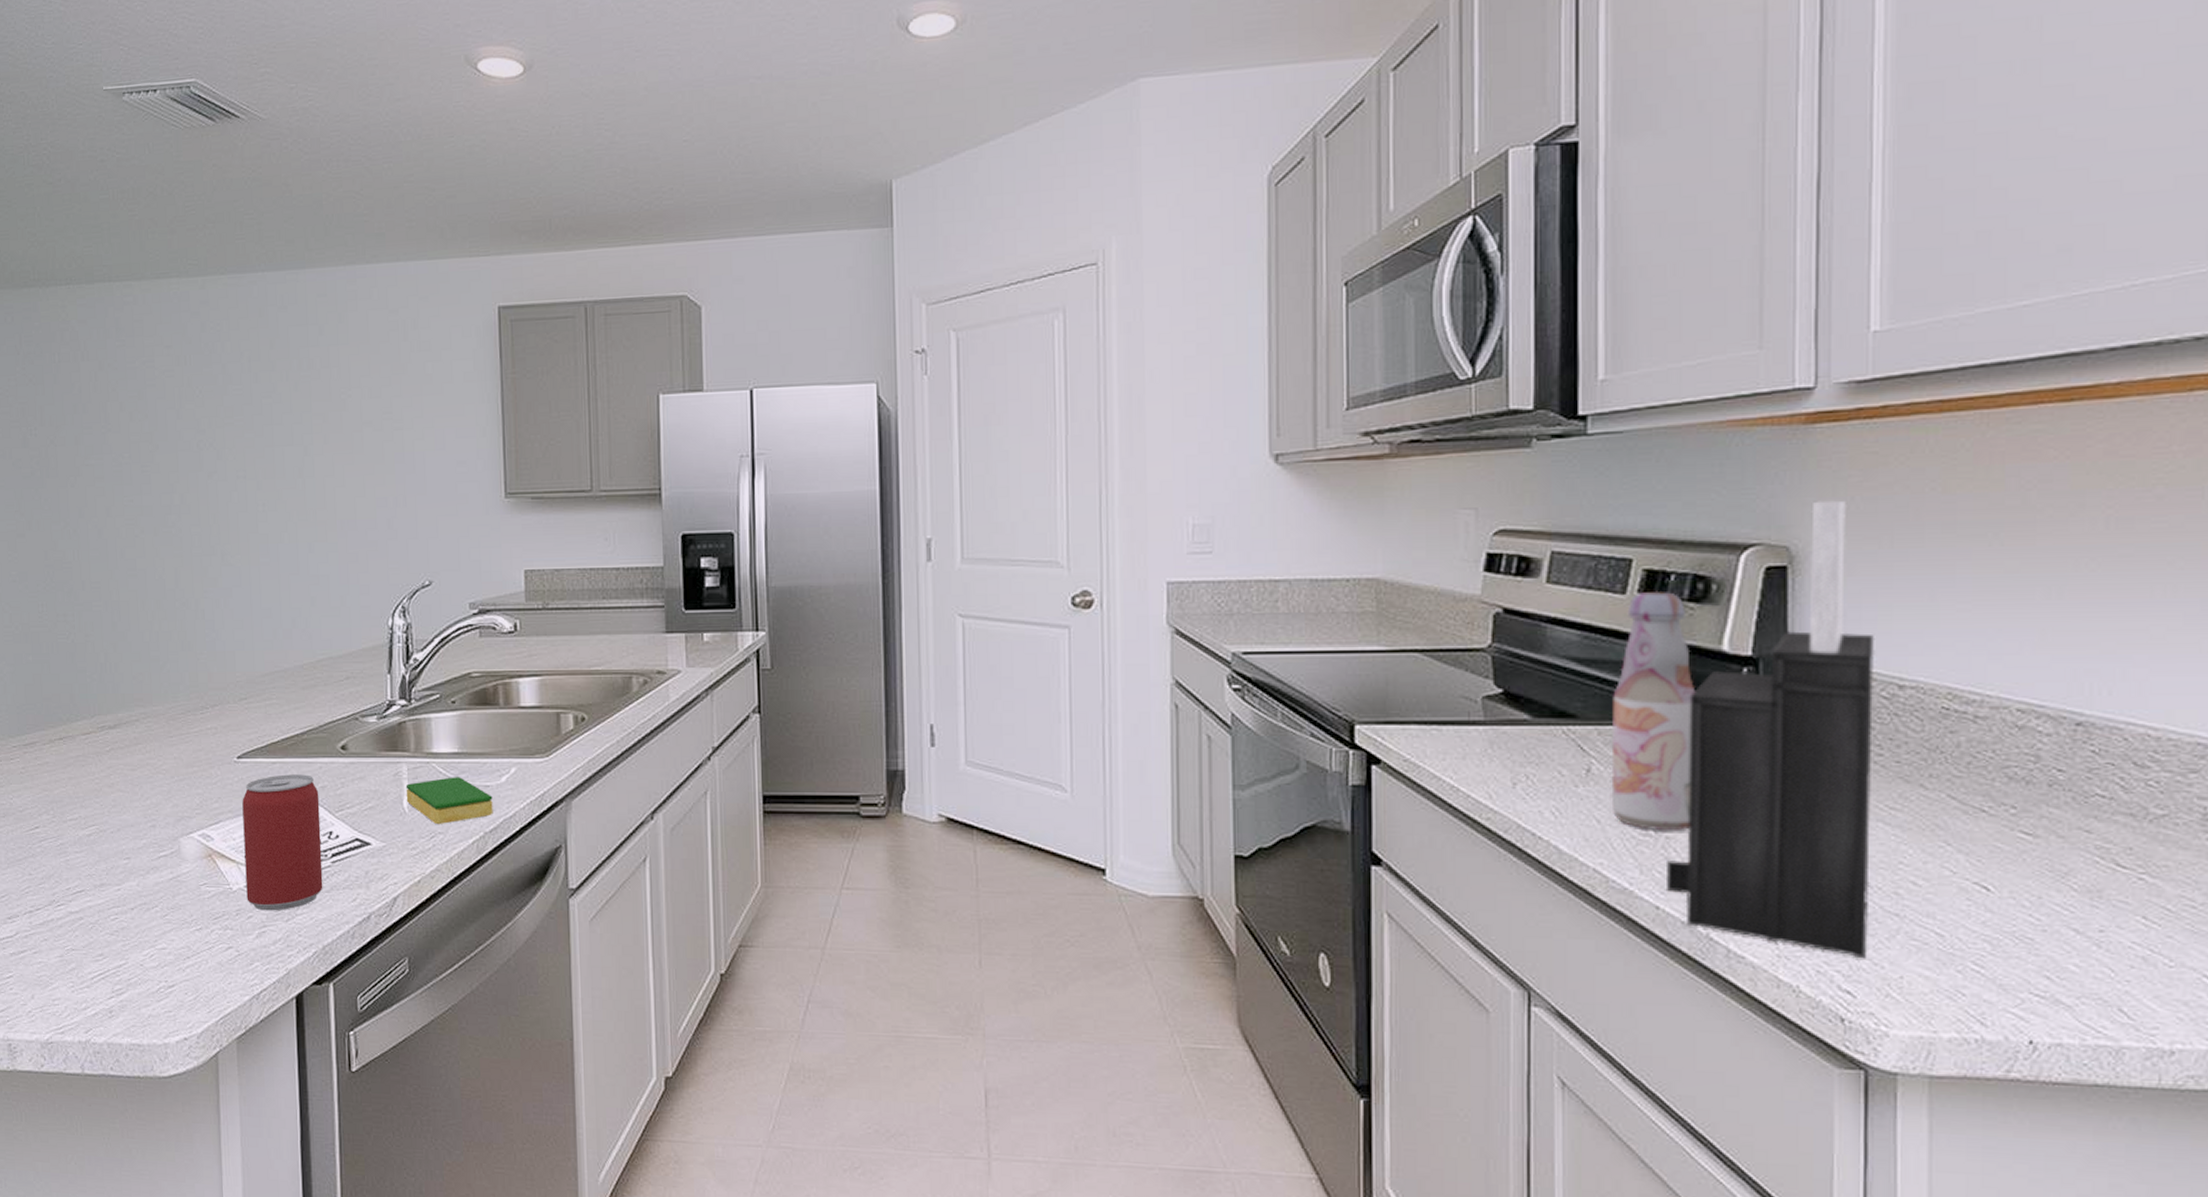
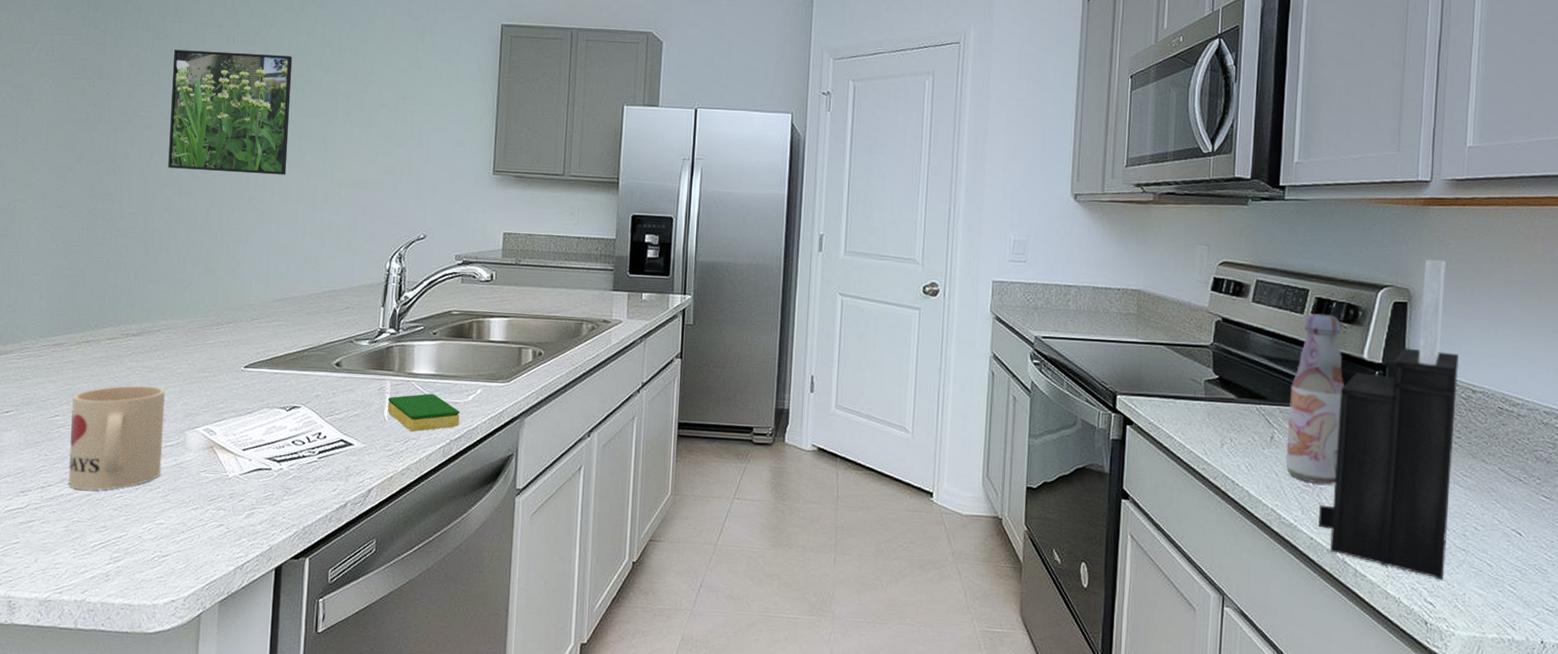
mug: none [51,786,157,913] -> present [68,385,166,491]
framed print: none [119,374,262,525] -> present [168,49,293,175]
beer can: present [242,774,323,911] -> none [240,383,313,496]

